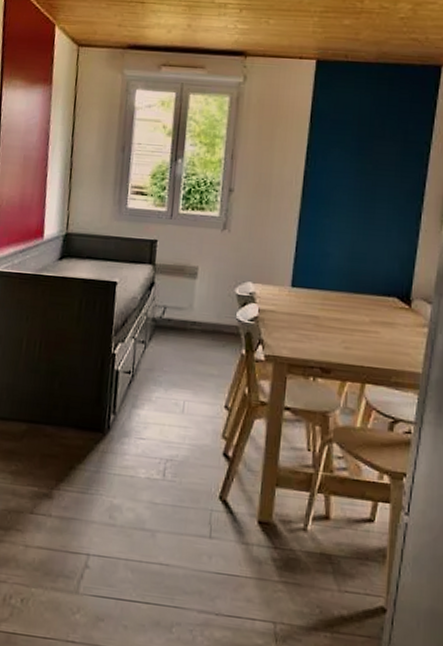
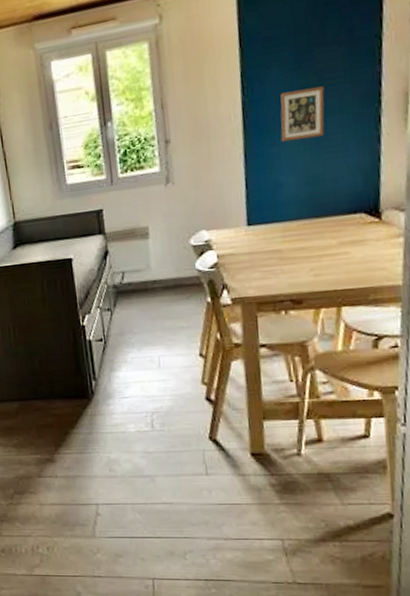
picture frame: none [334,172,377,220] -> present [280,86,325,142]

